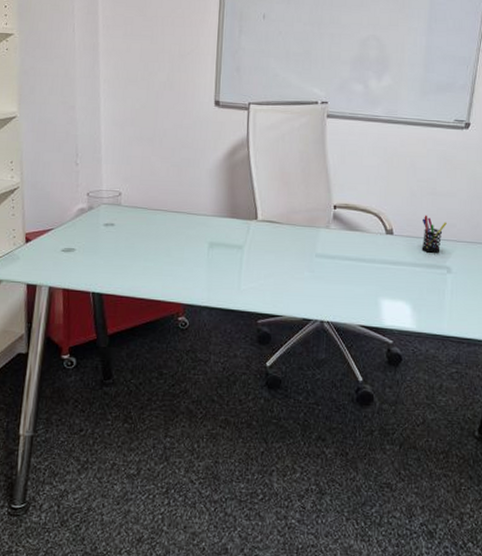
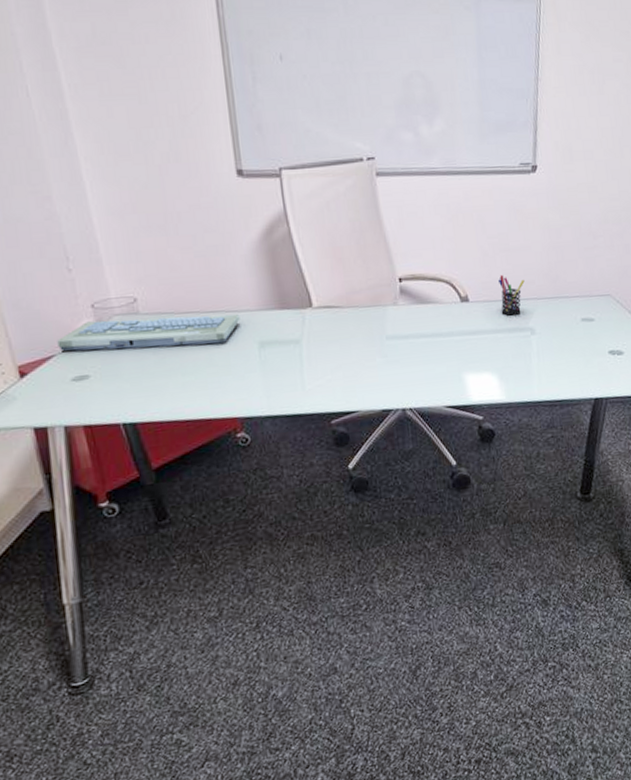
keyboard: none [57,206,198,239] -> present [57,314,240,351]

